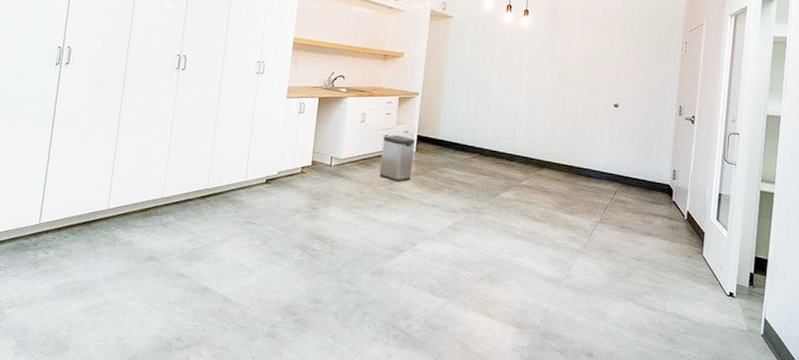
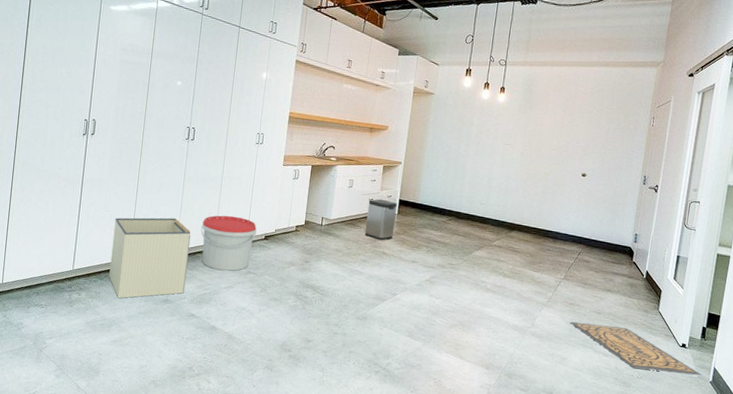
storage bin: none [82,159,181,257] -> present [109,217,191,299]
bucket: none [192,156,257,222] -> present [200,215,257,271]
doormat: none [608,271,752,328] -> present [570,322,702,375]

